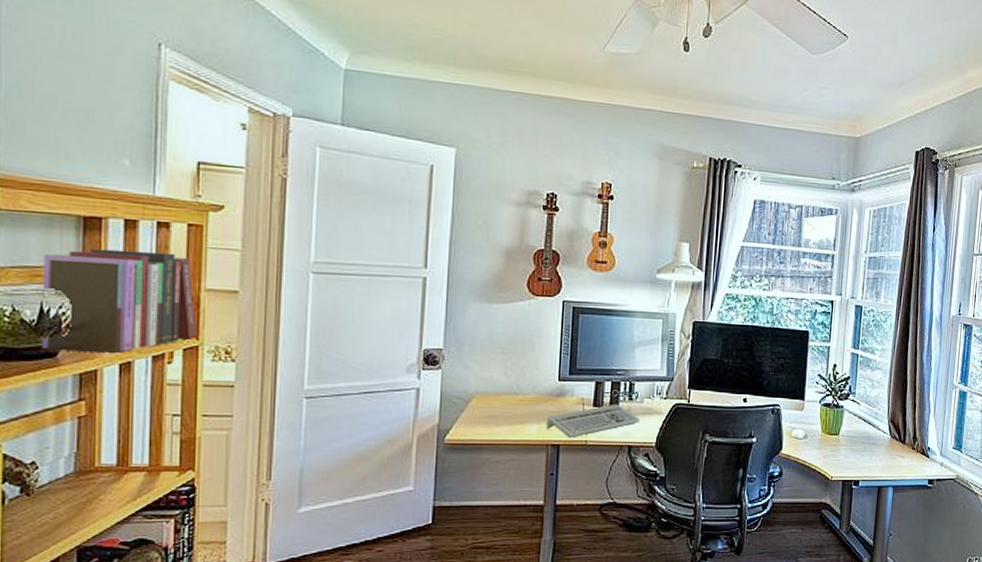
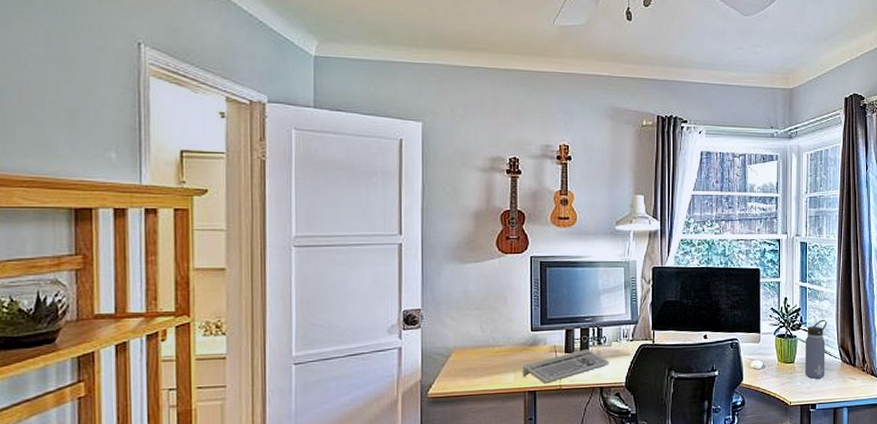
books: present [42,248,197,353] -> none [38,237,188,337]
water bottle: none [849,390,878,453] -> present [804,319,828,379]

